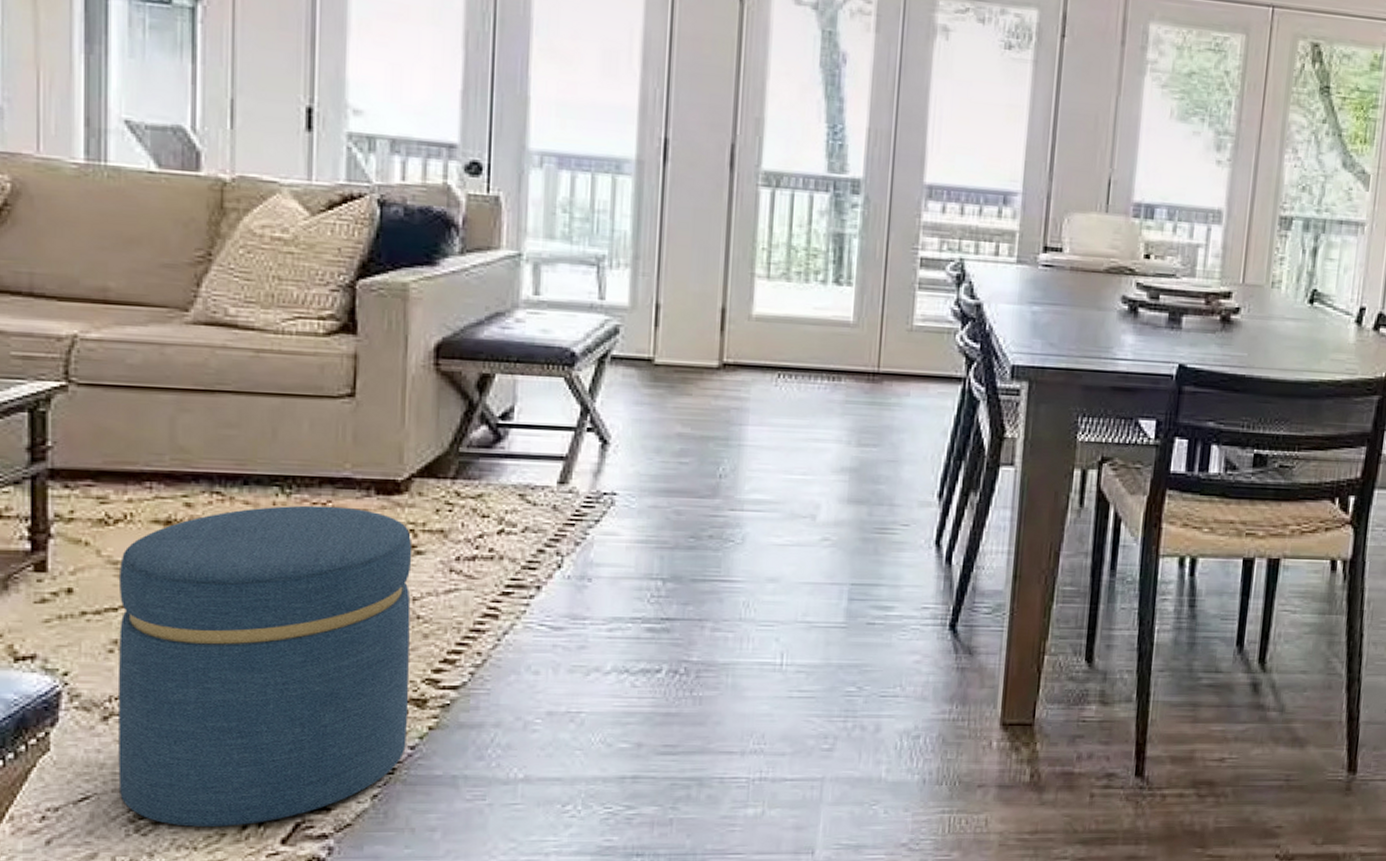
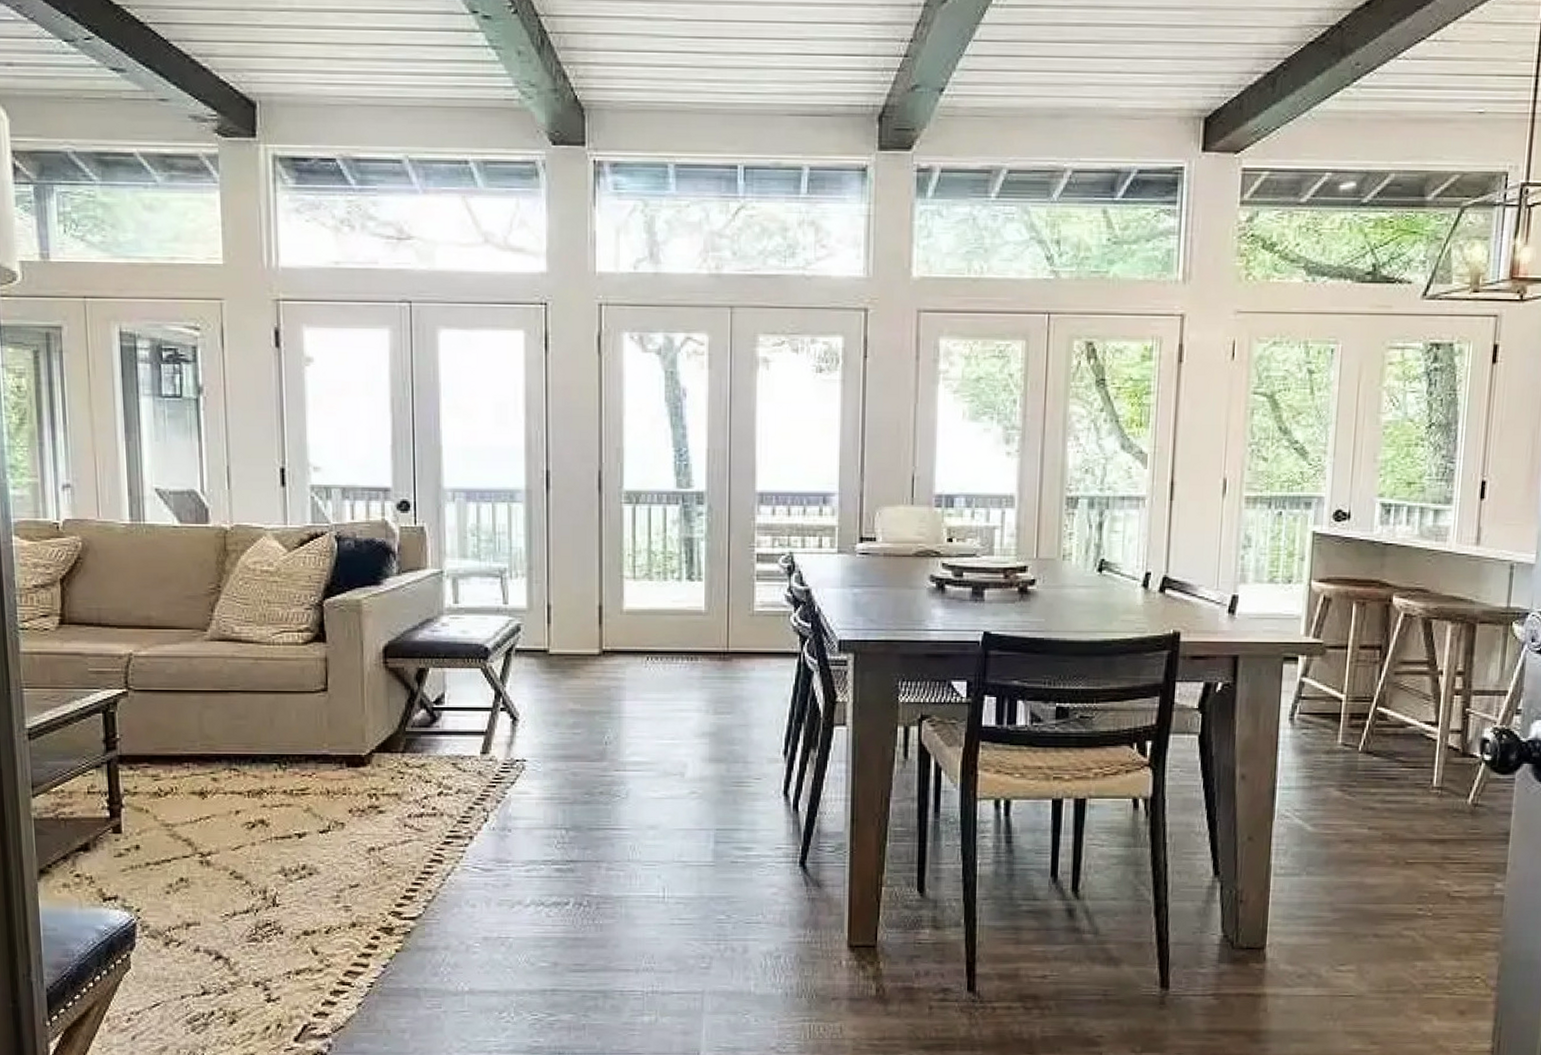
ottoman: present [117,505,413,827] -> none [170,777,380,1027]

